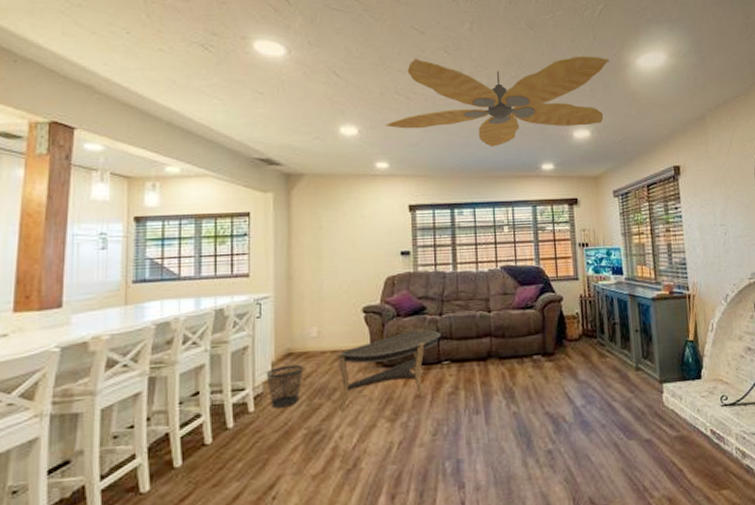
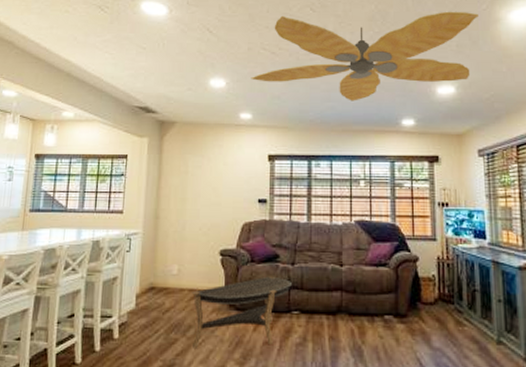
wastebasket: present [266,364,303,408] -> none [131,298,163,338]

